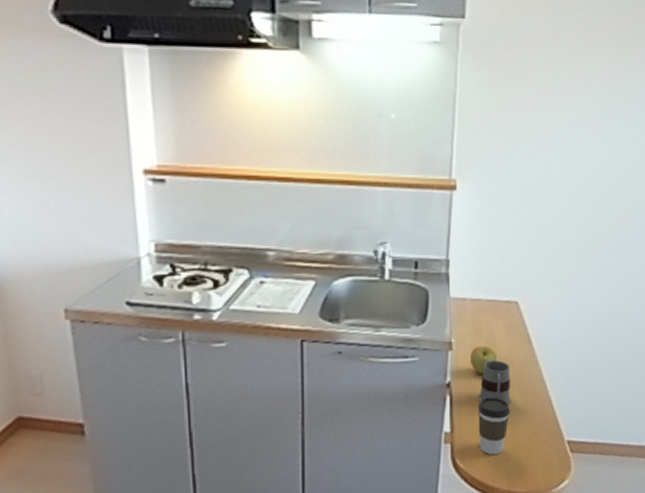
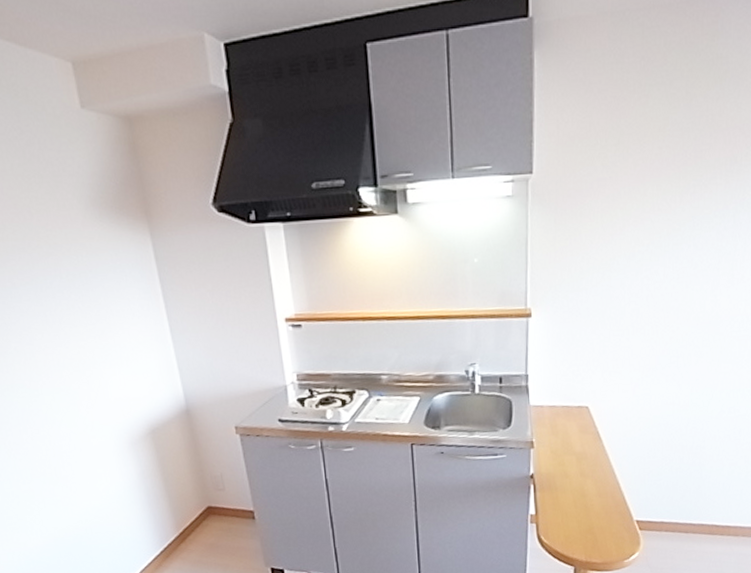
apple: present [471,345,497,374] -> none [549,443,572,467]
mug: present [477,359,511,405] -> none [557,455,586,492]
coffee cup: present [477,396,510,455] -> none [557,485,585,533]

